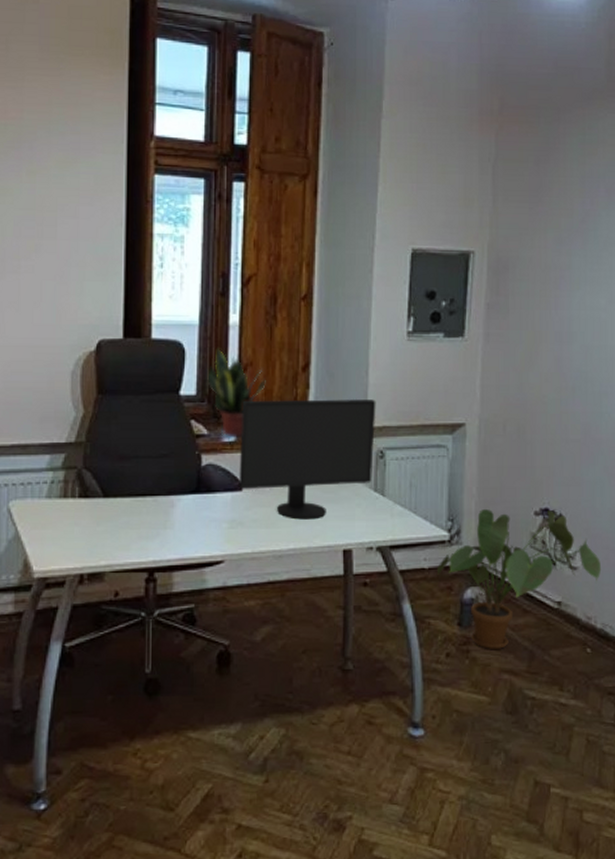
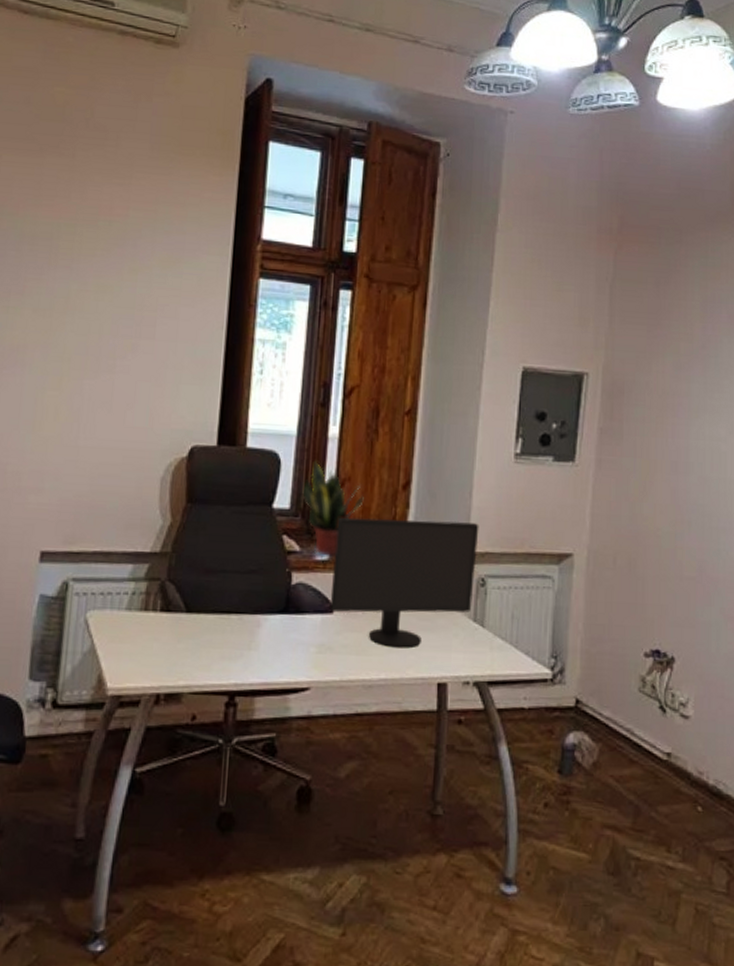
house plant: present [437,509,602,649] -> none [538,647,716,802]

